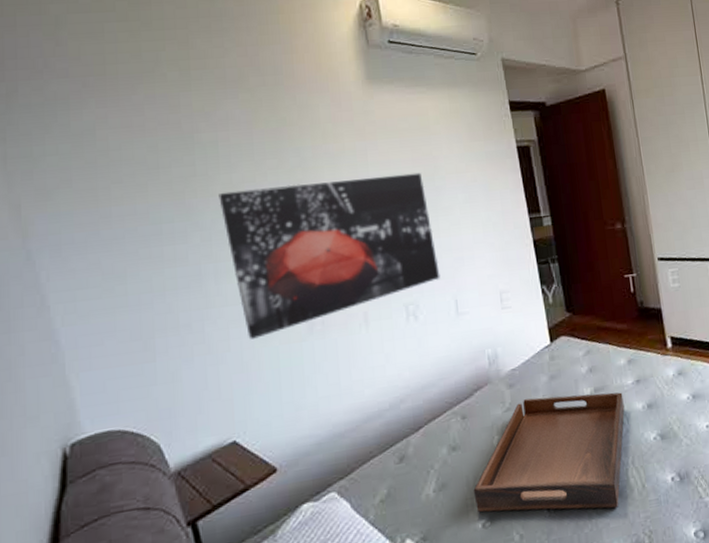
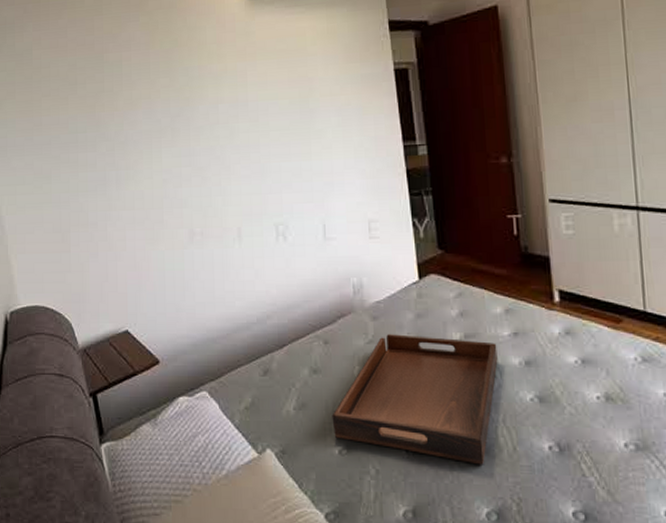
wall art: present [218,172,440,339] -> none [121,94,310,242]

